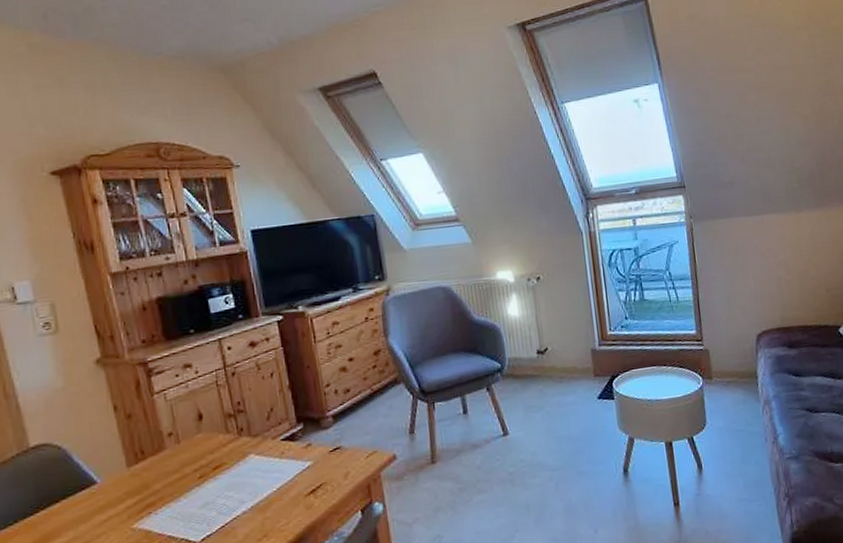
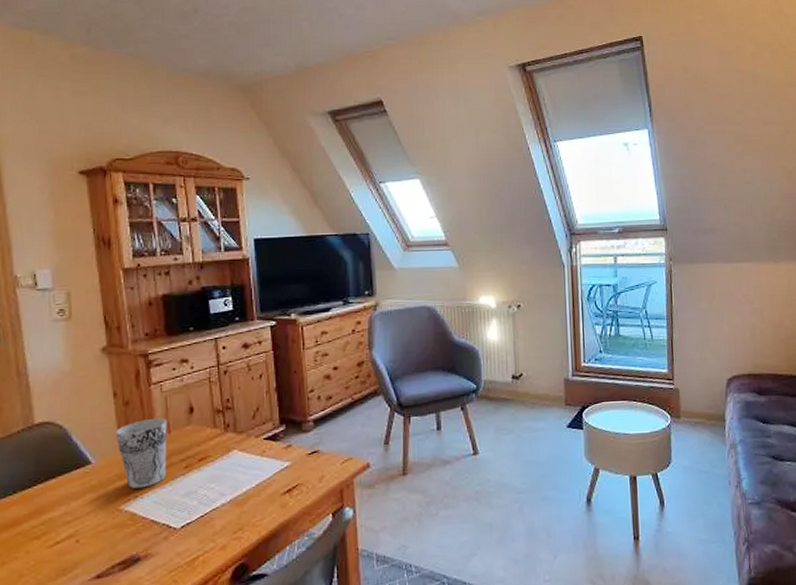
cup: none [119,428,180,506] -> present [115,418,167,489]

